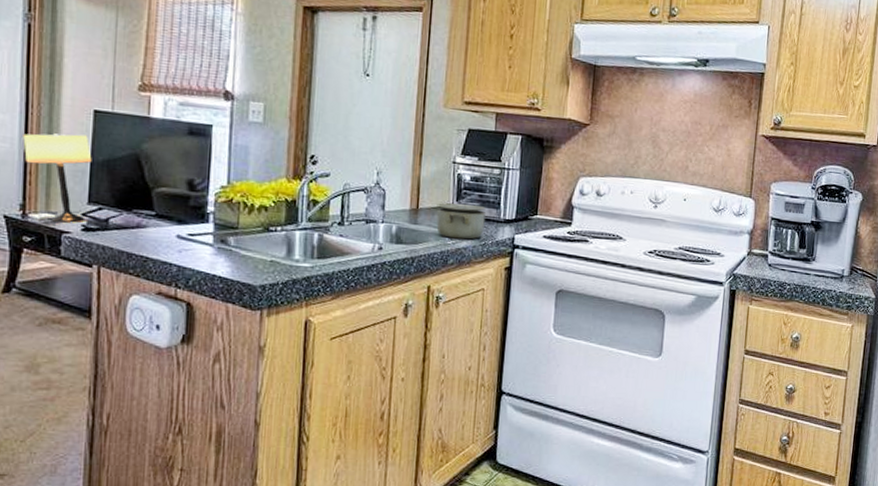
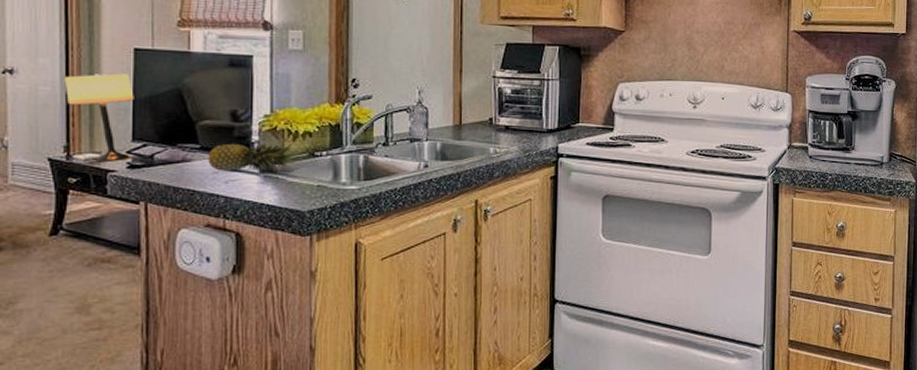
fruit: none [162,212,249,245] -> present [208,142,295,173]
saucepan: present [436,203,486,240] -> none [479,116,528,152]

